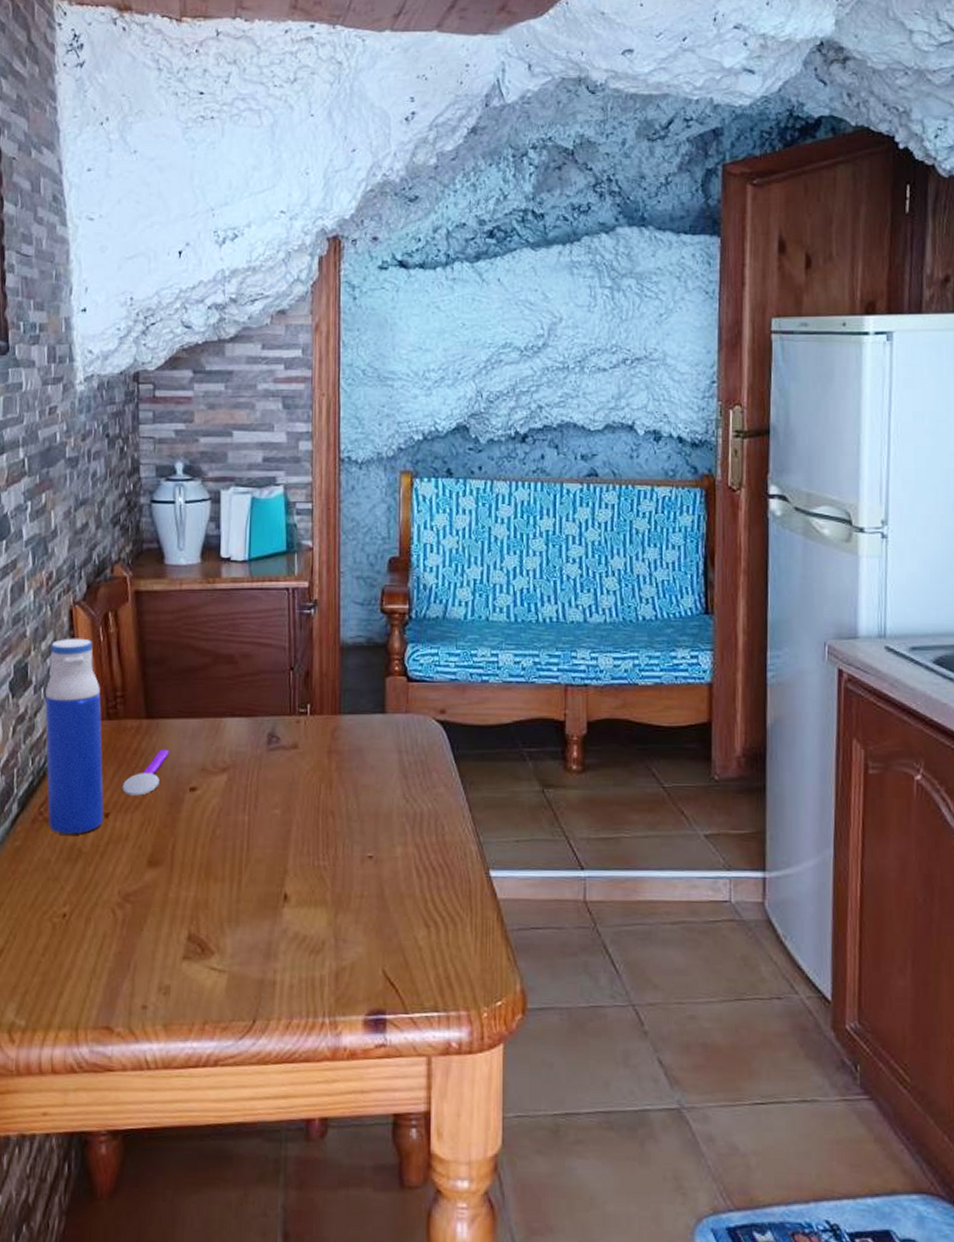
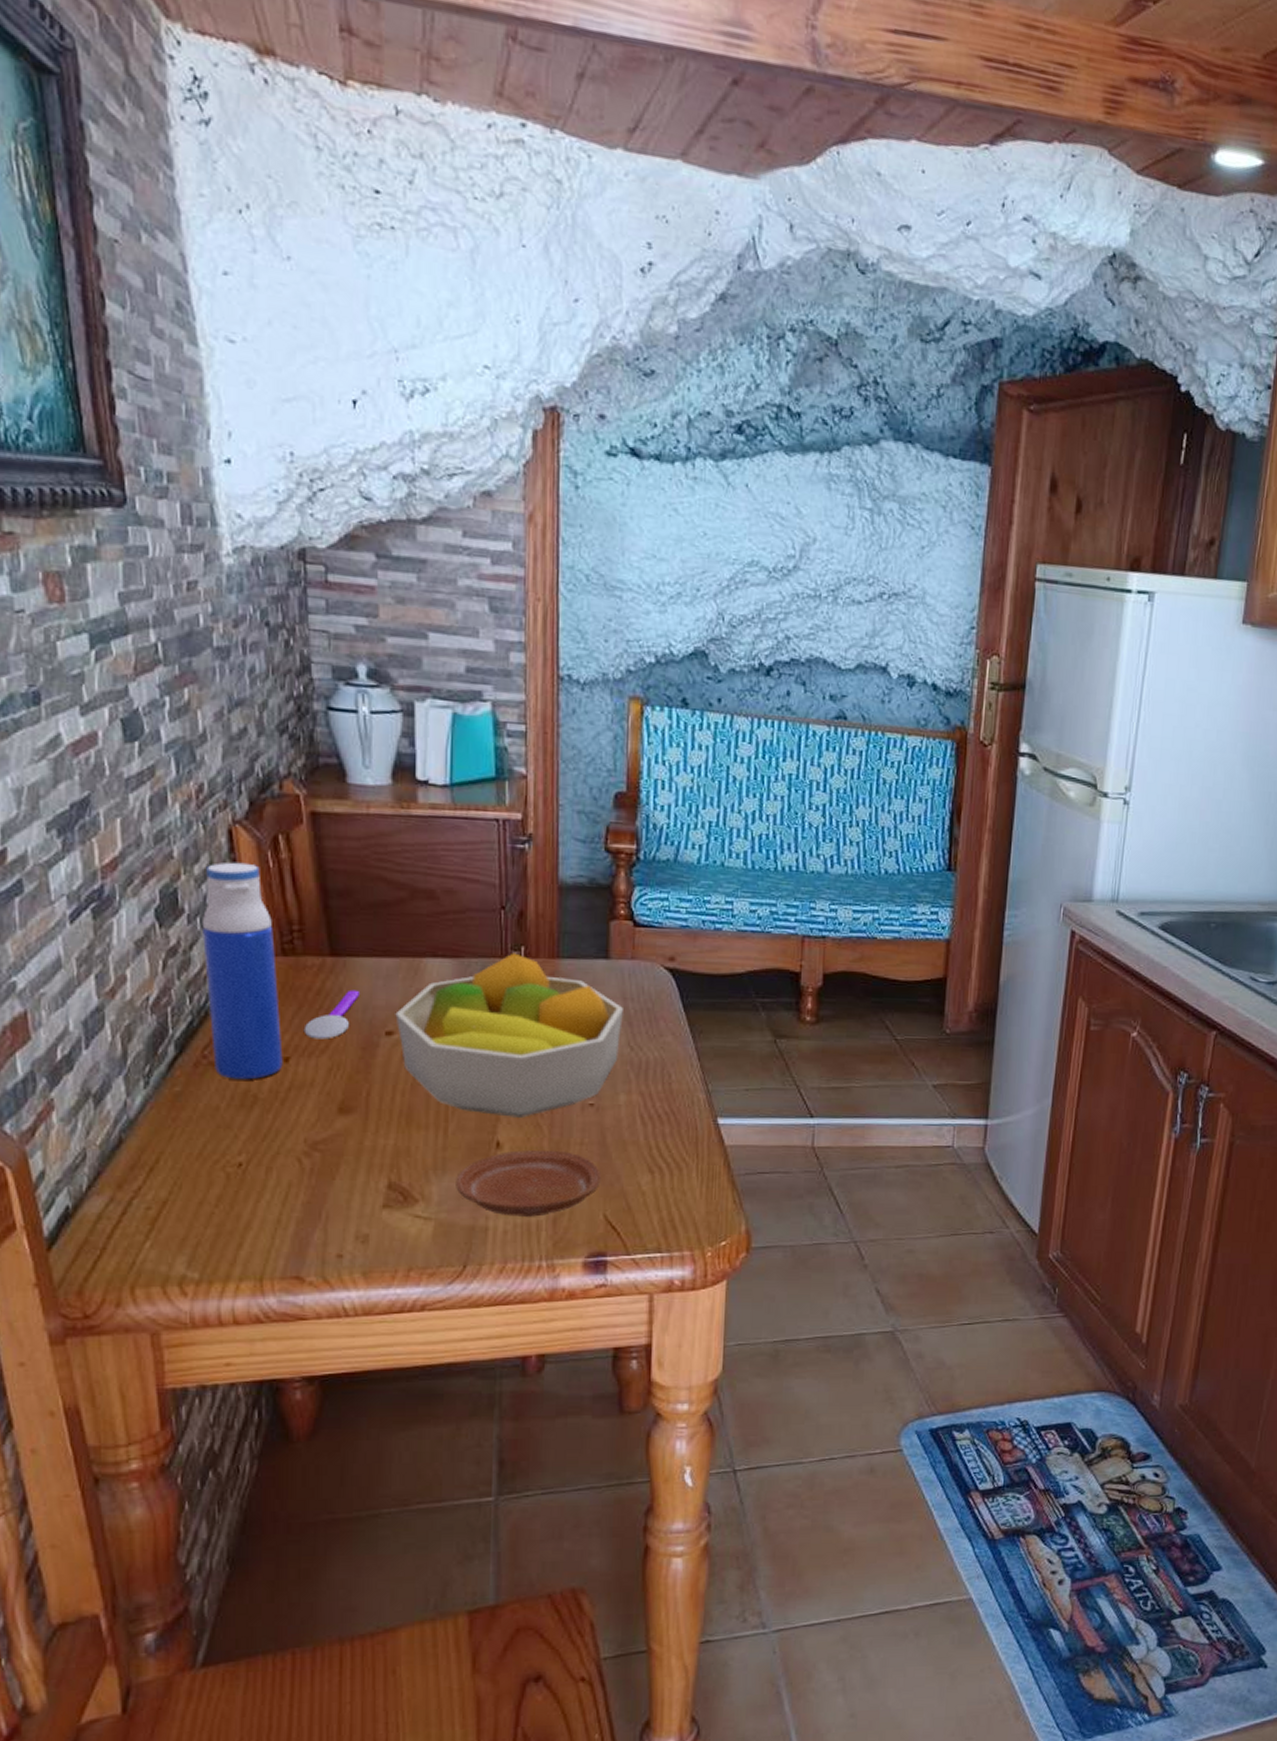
fruit bowl: none [198,710,399,870] -> present [395,953,623,1118]
plate: none [247,903,380,971] -> present [456,1150,601,1217]

